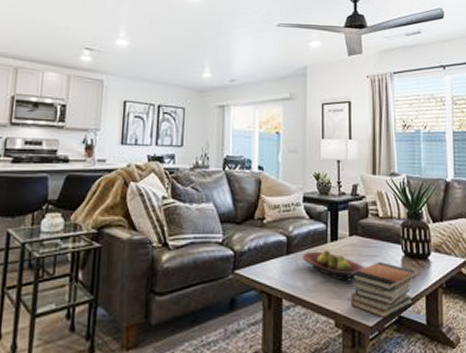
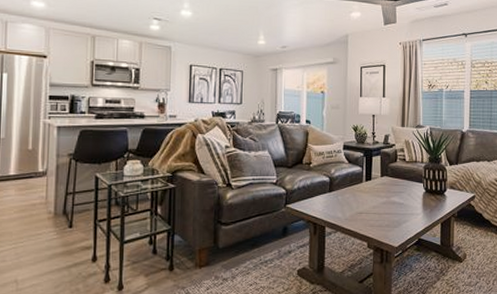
fruit bowl: present [302,250,366,282] -> none [342,188,394,213]
book stack: present [350,261,416,319] -> none [380,196,434,241]

